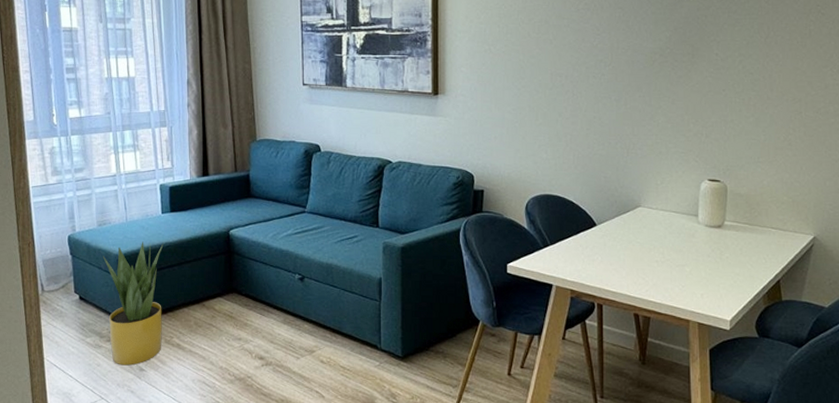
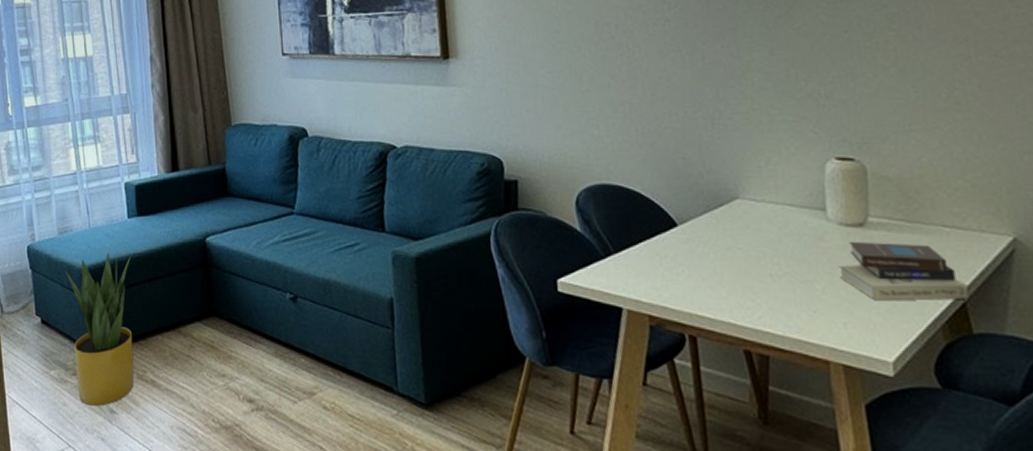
books: none [702,237,782,279] -> present [839,241,969,301]

